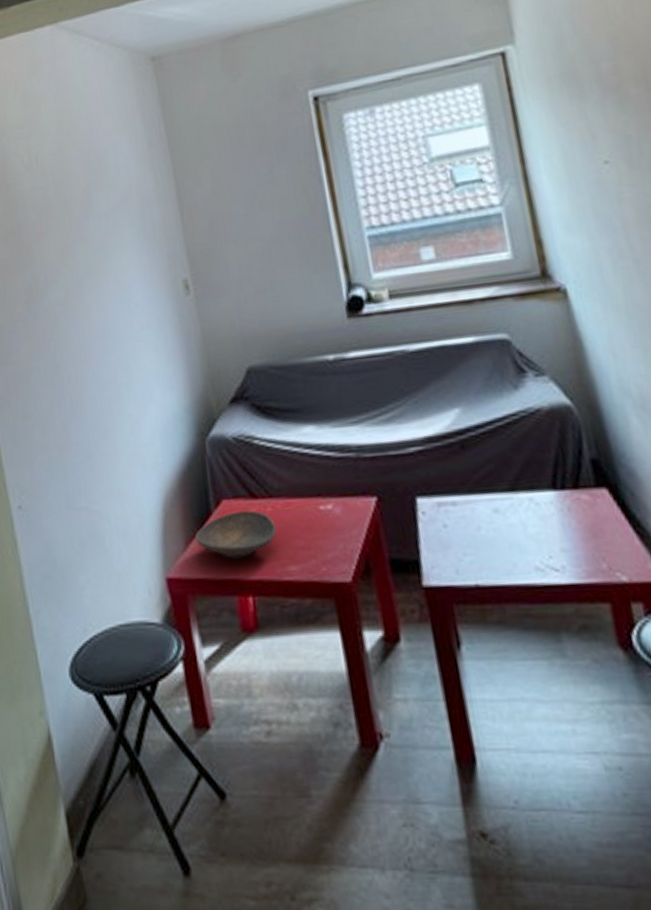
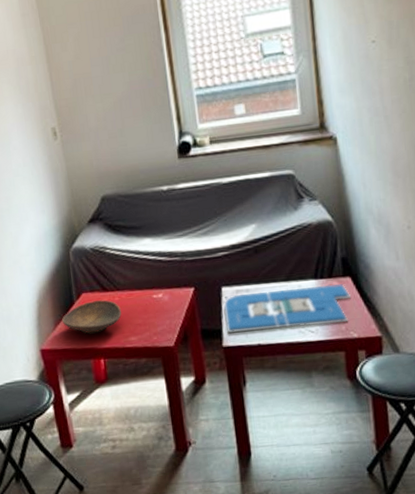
board game: none [421,498,611,566] -> present [224,284,351,333]

